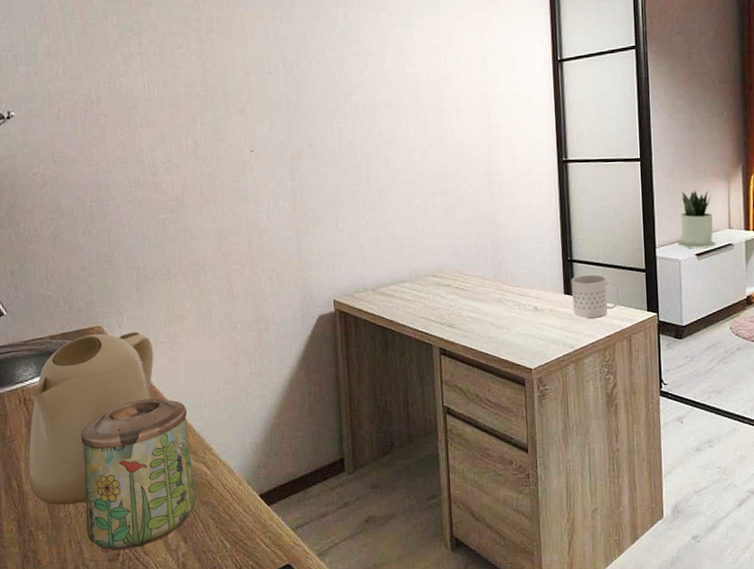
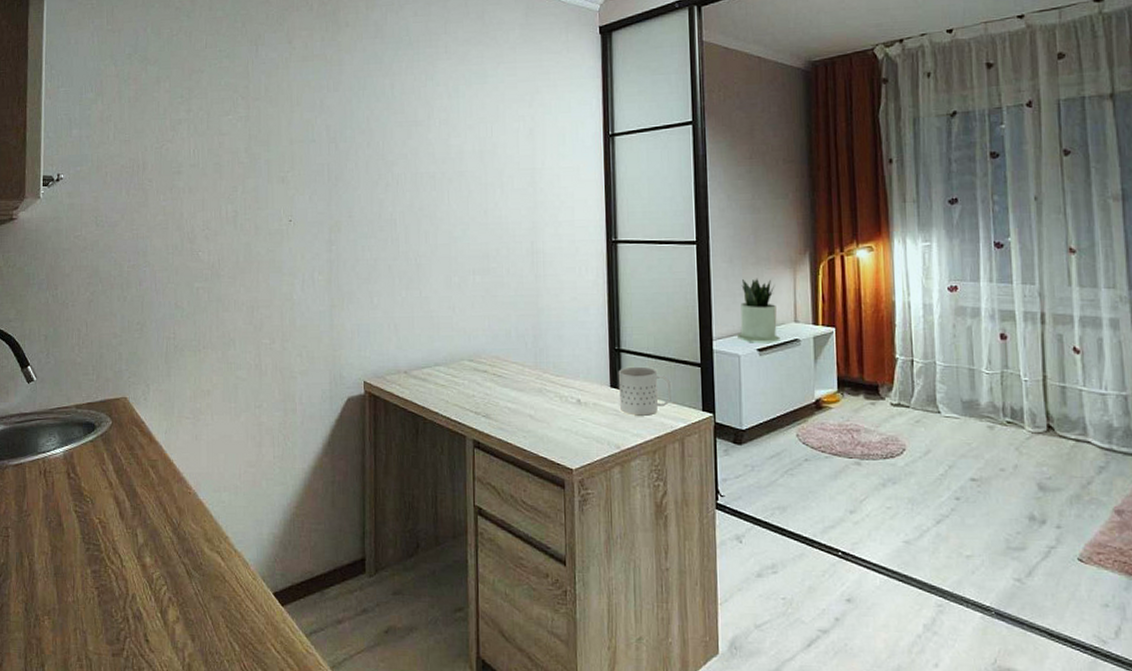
kettle: present [28,331,154,505] -> none [41,405,176,589]
canister: present [80,398,195,551] -> none [93,478,207,645]

